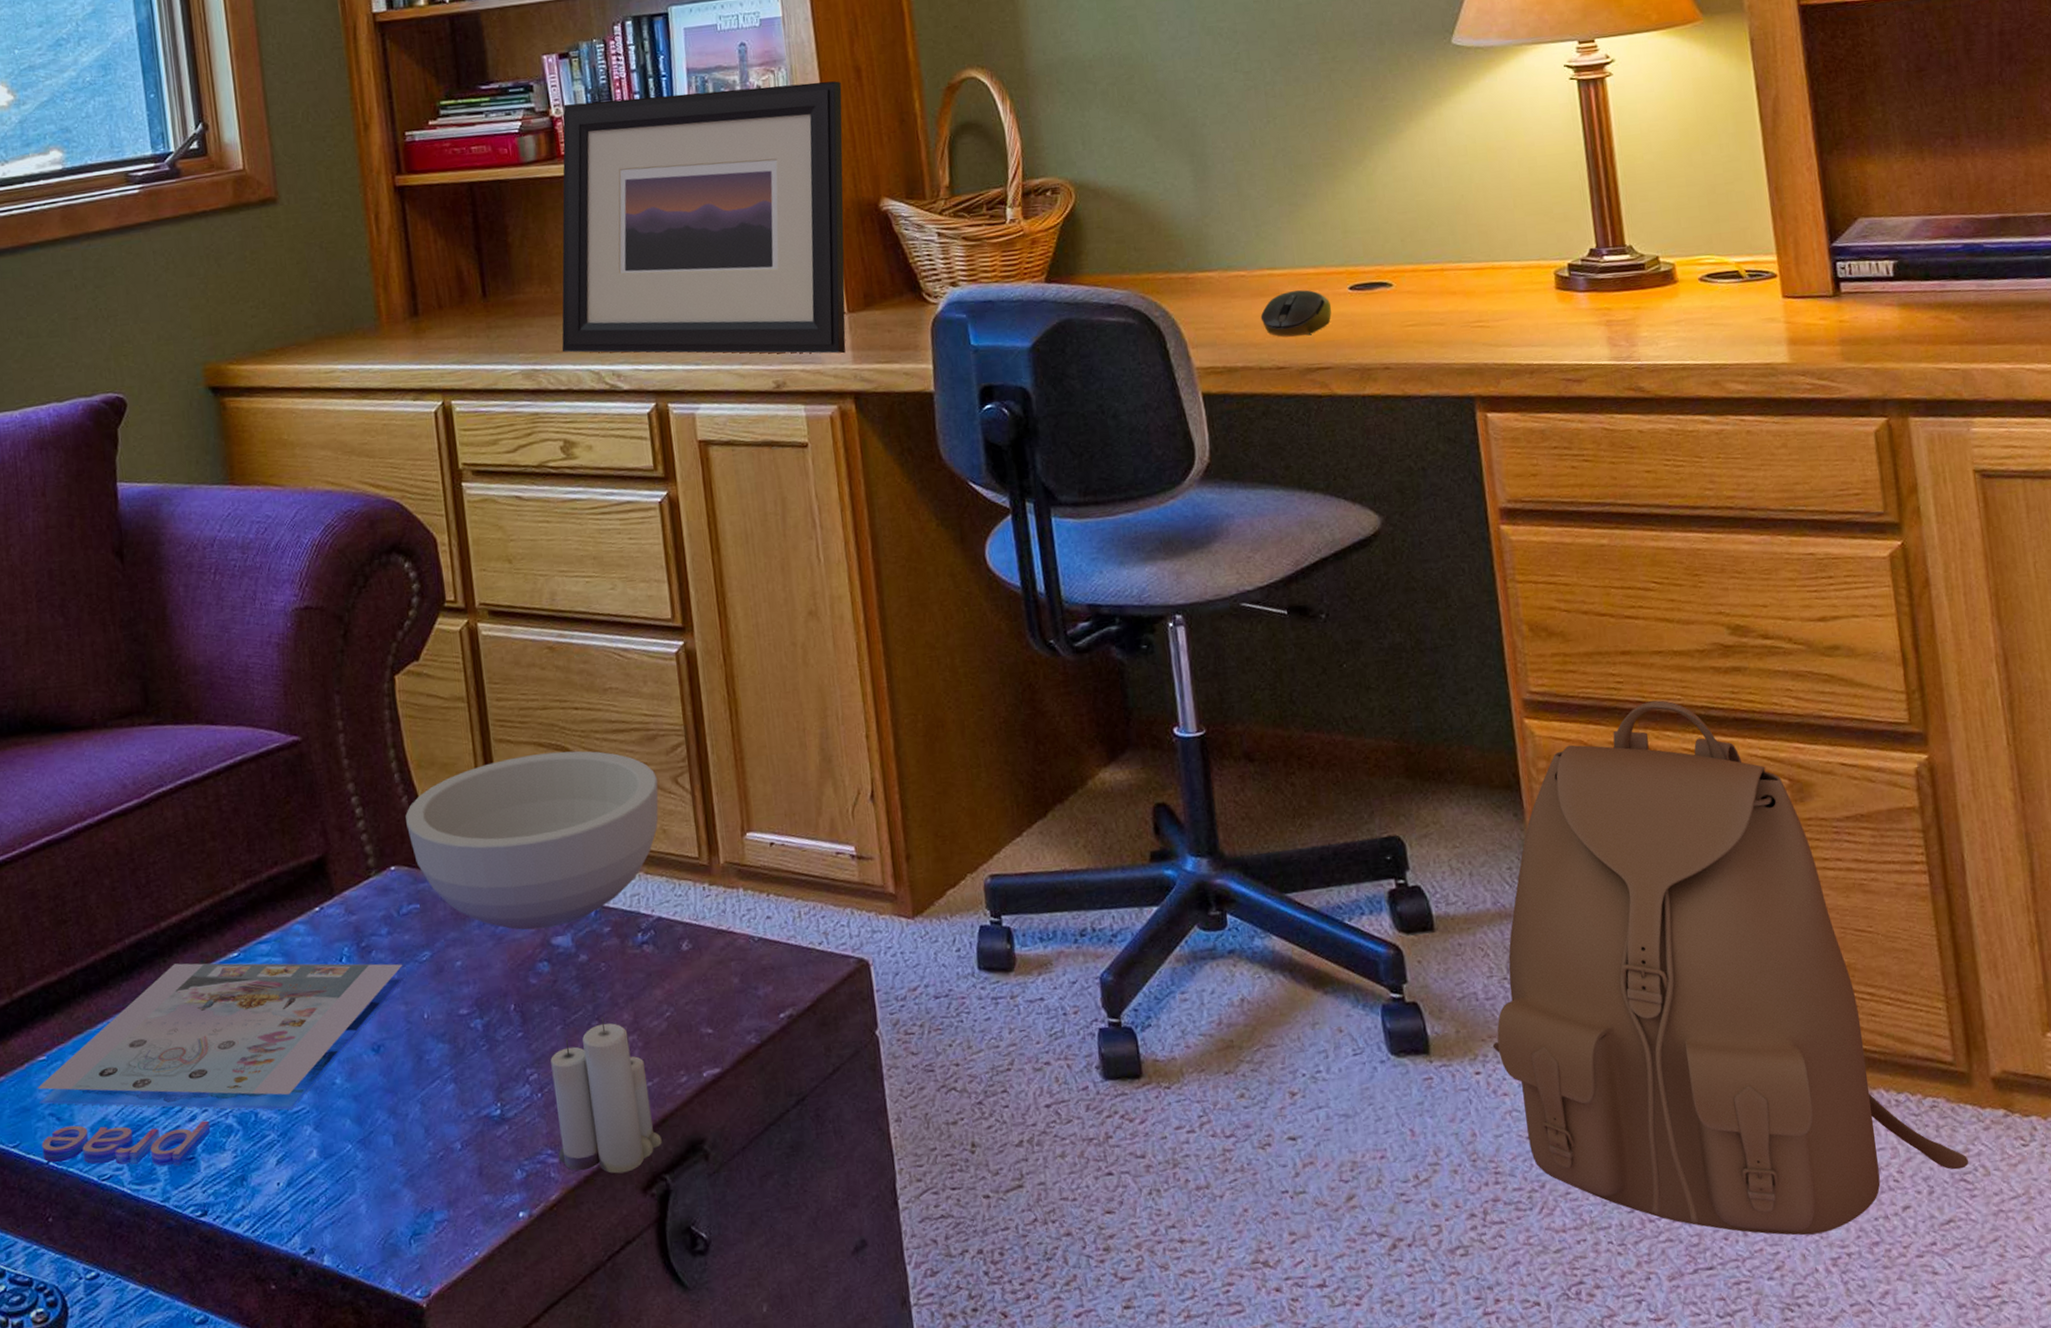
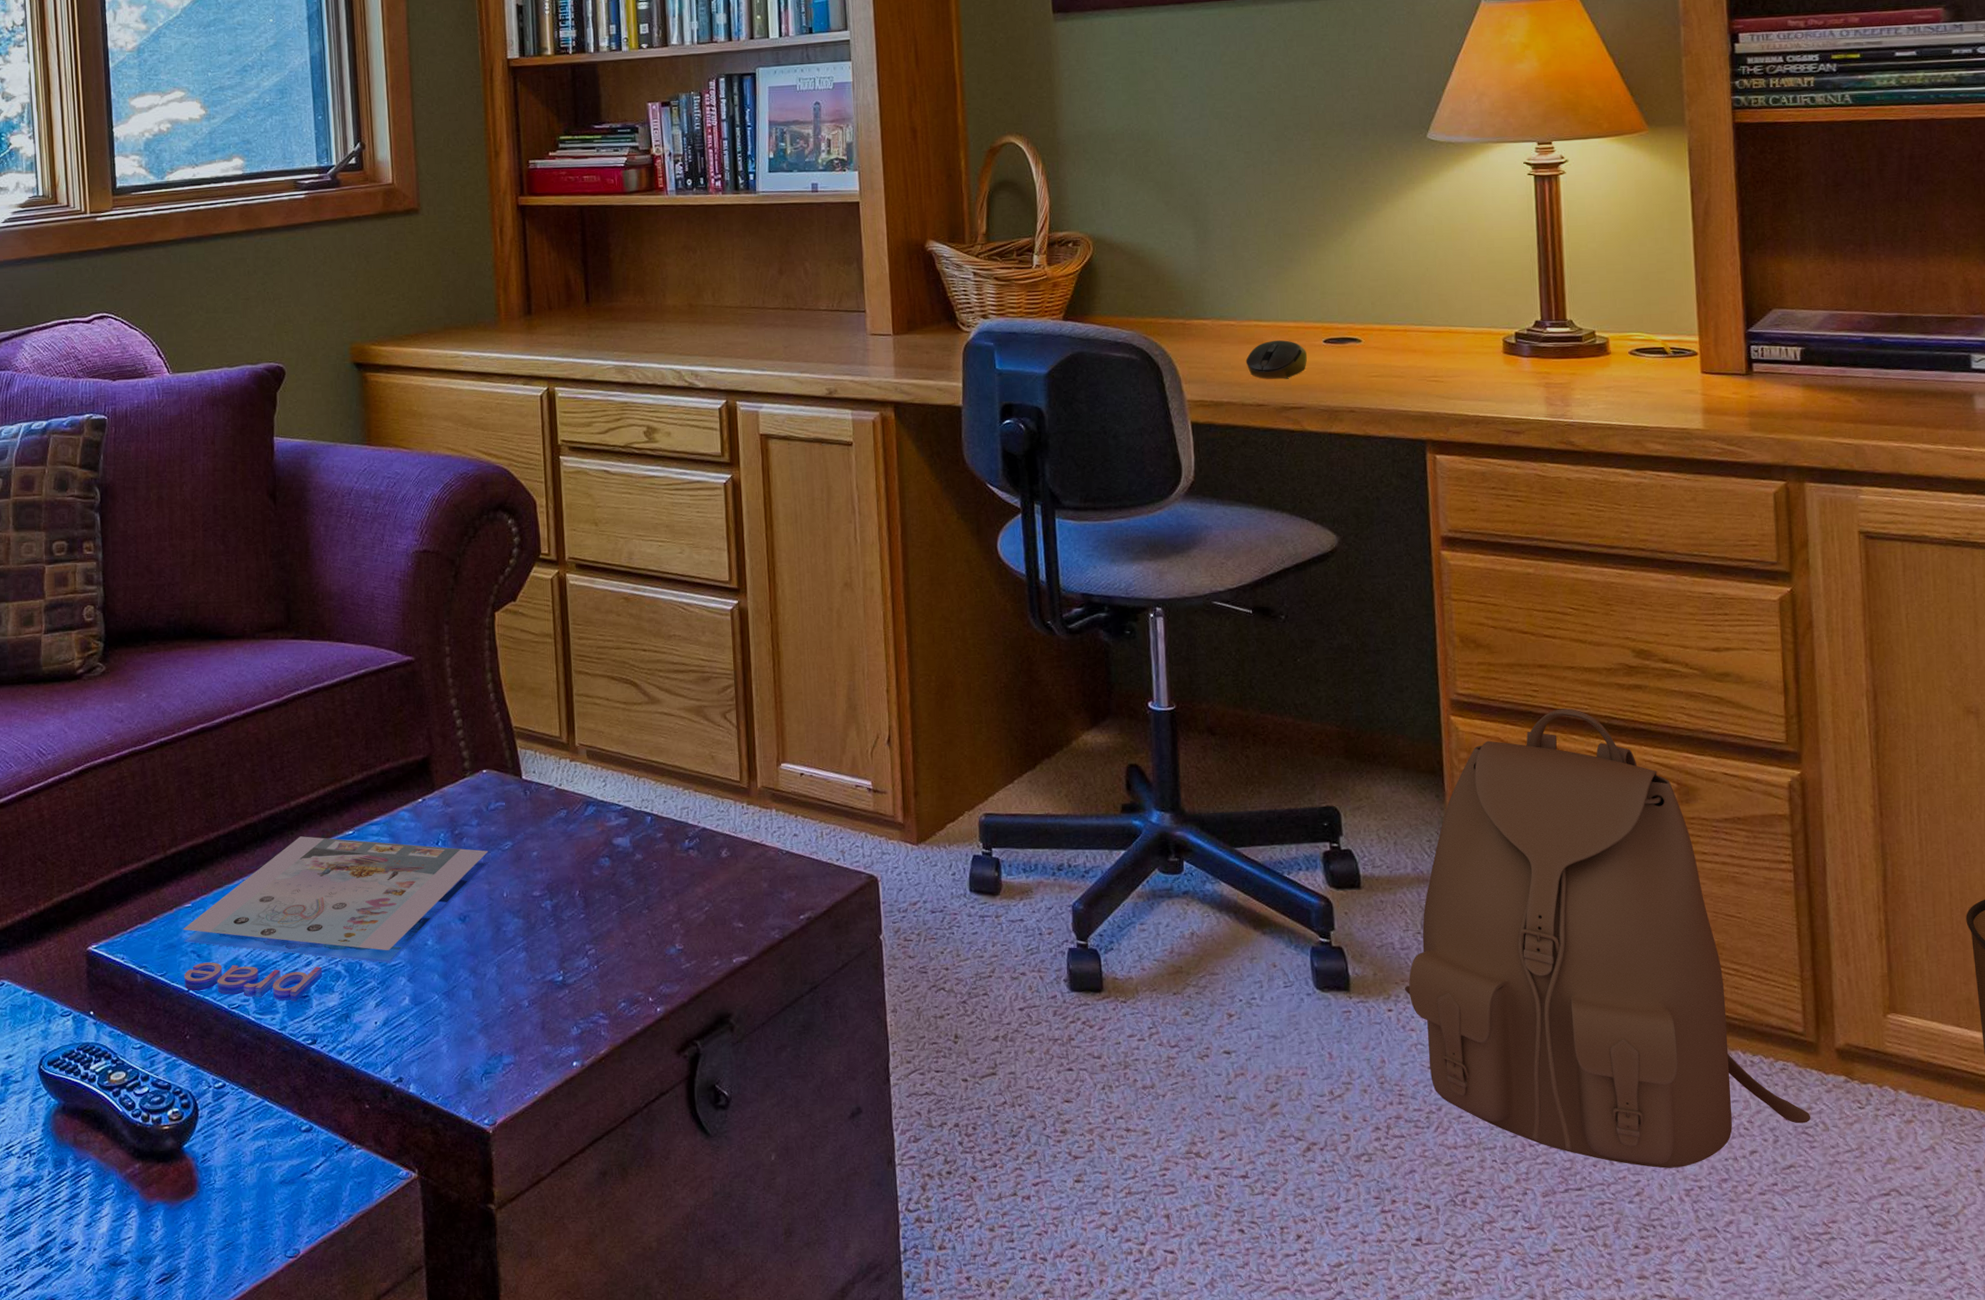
bowl: present [405,750,659,930] -> none [497,685,710,831]
candle: present [550,1017,662,1174] -> none [607,907,695,1037]
picture frame: present [561,81,846,354] -> none [650,139,899,369]

